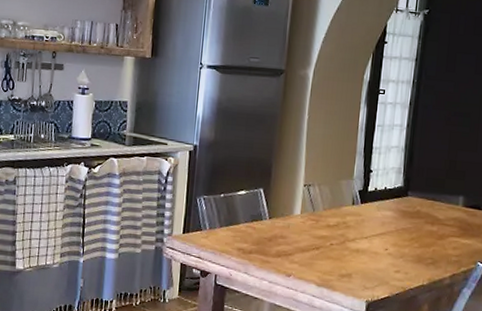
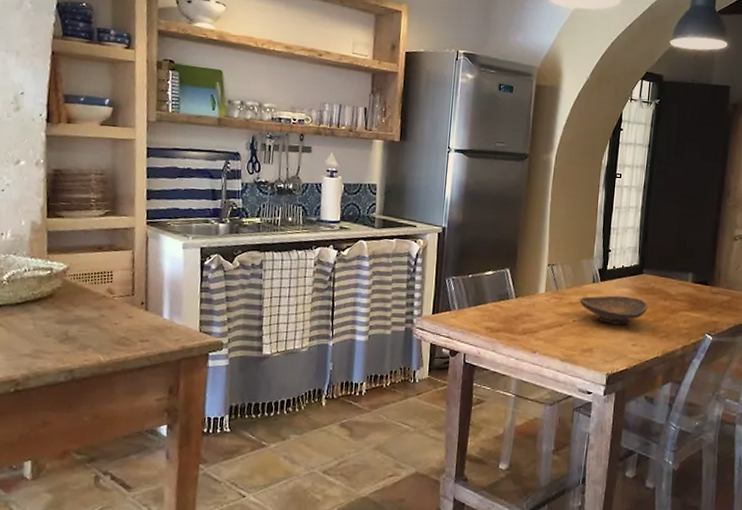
decorative bowl: none [337,218,413,250] -> present [579,295,648,325]

